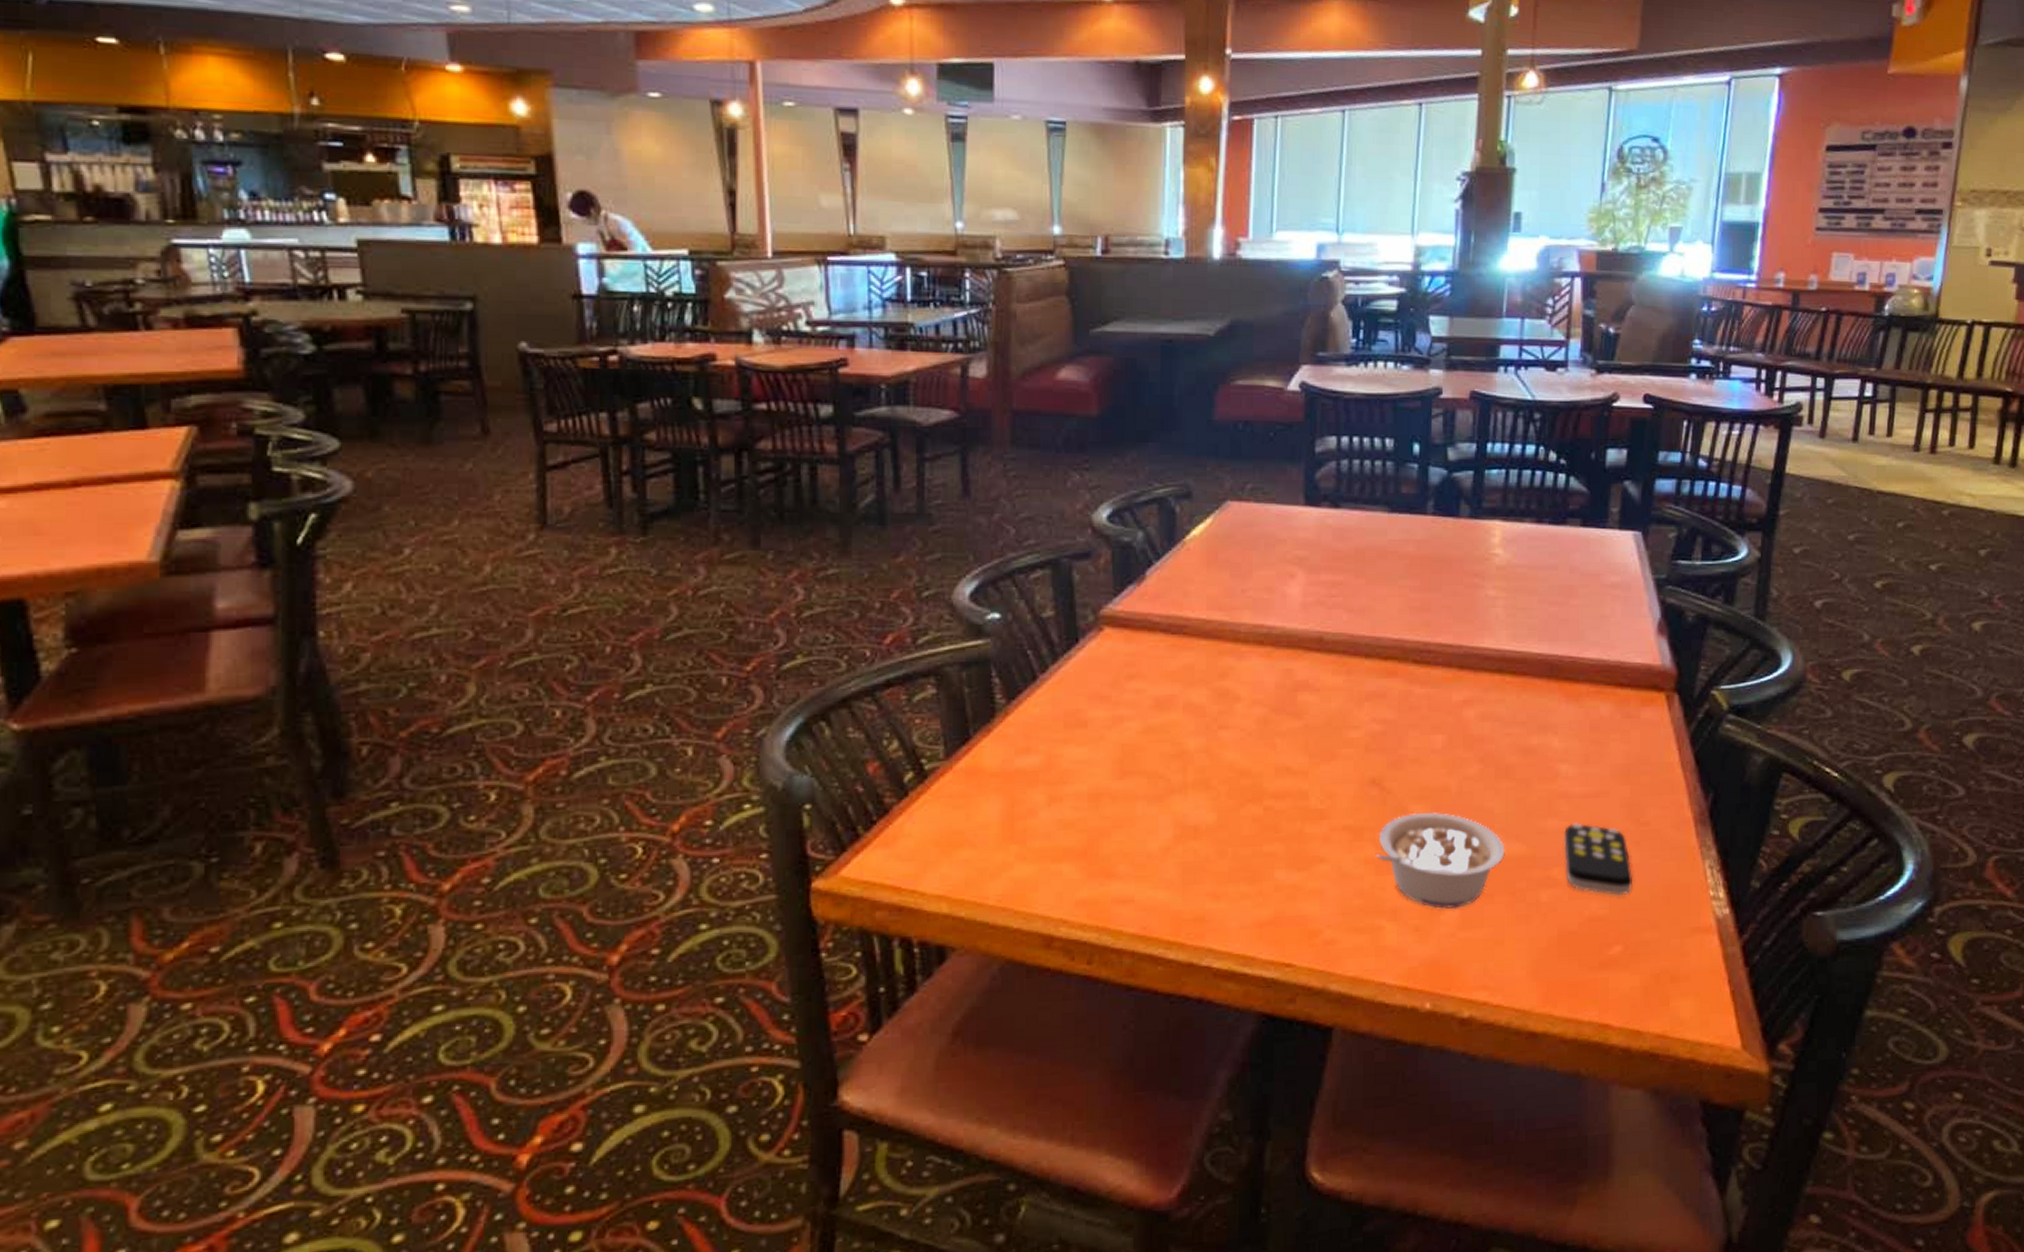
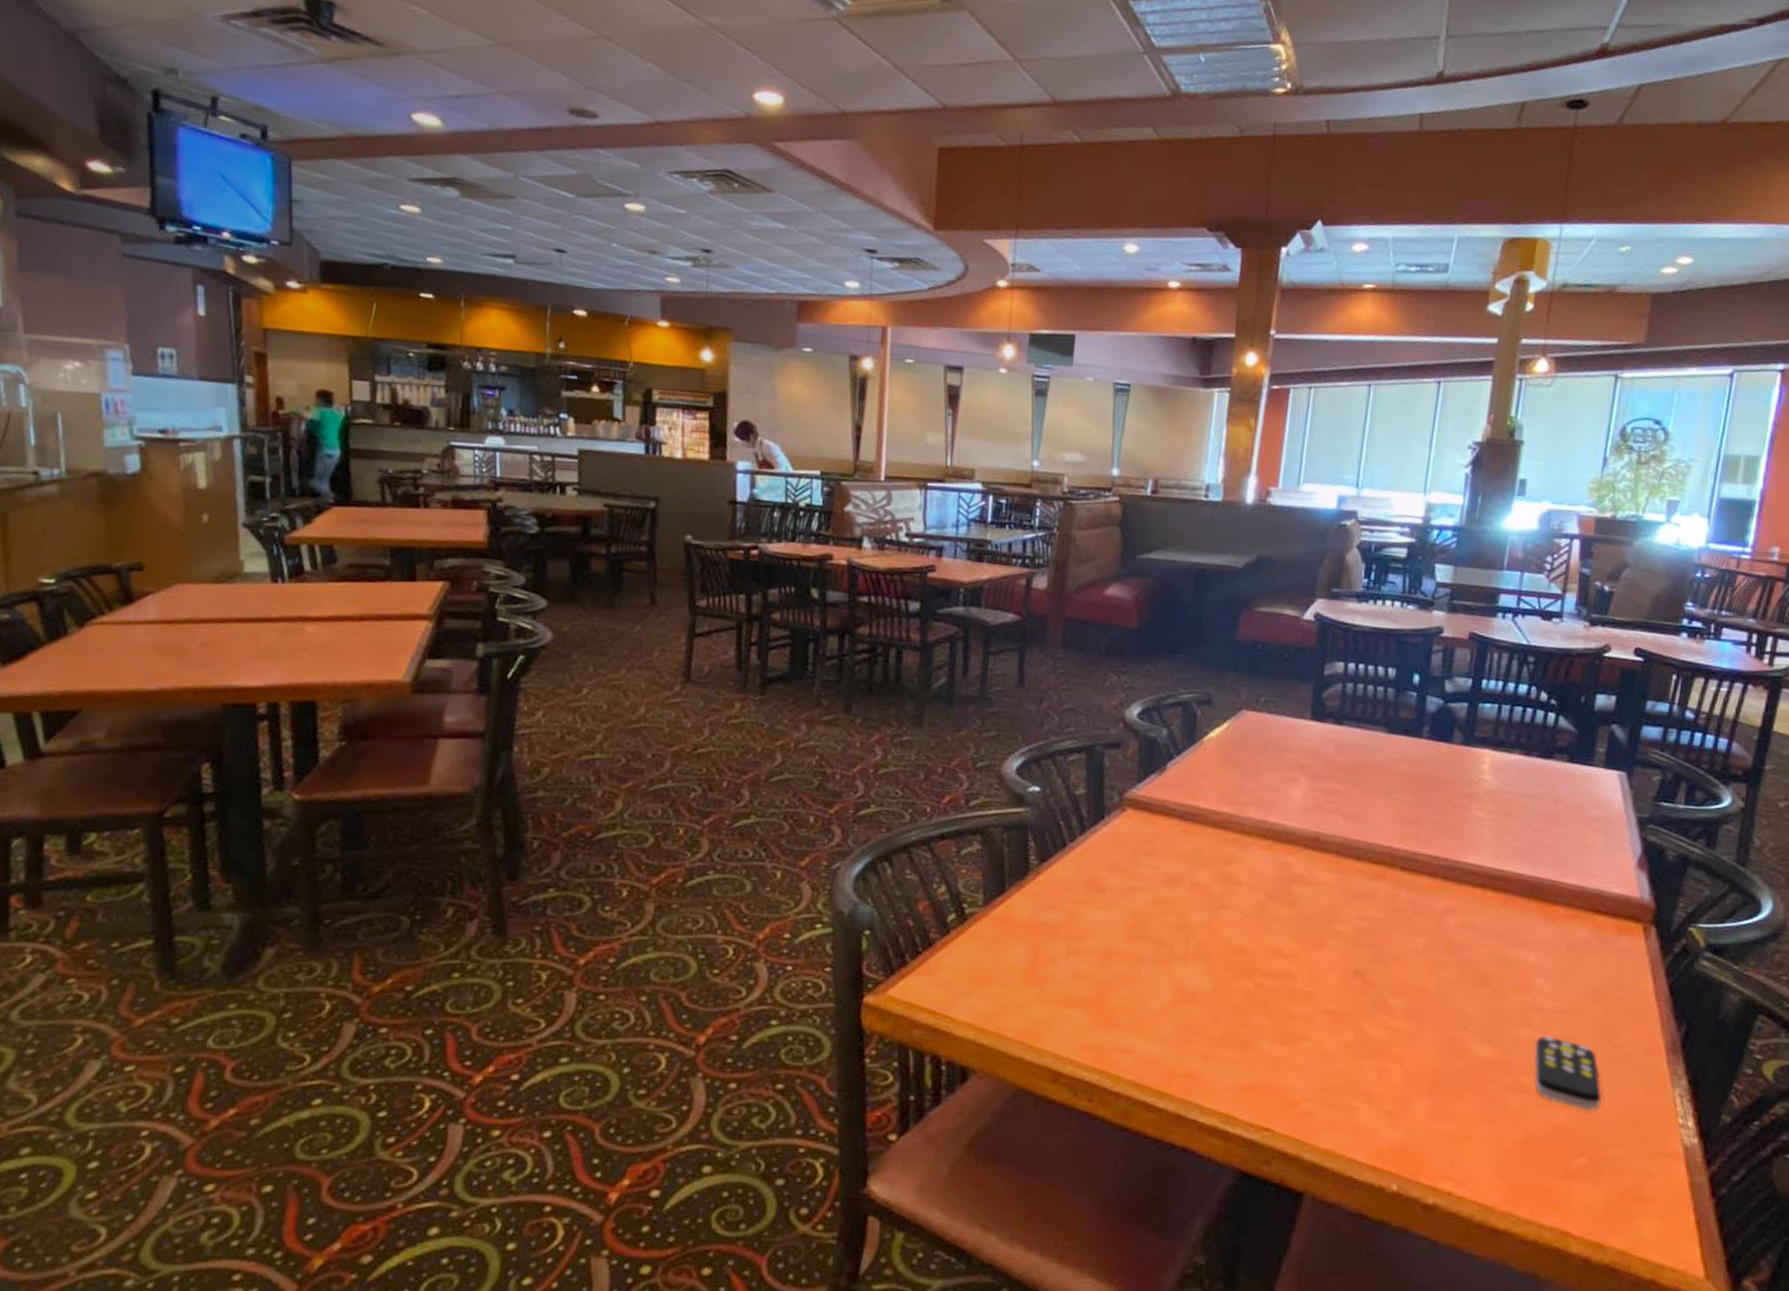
legume: present [1375,811,1505,910] -> none [1354,1005,1478,1101]

